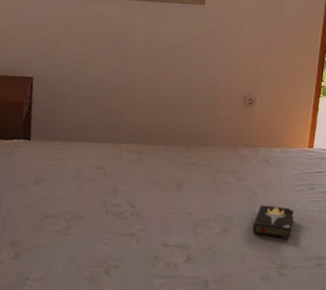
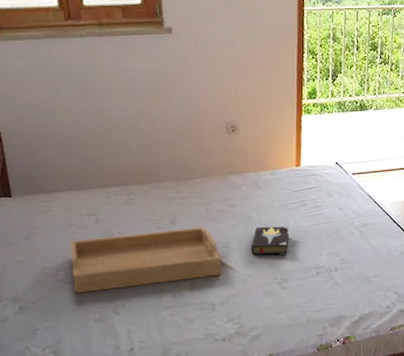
serving tray: none [70,191,221,251] -> present [70,226,221,294]

